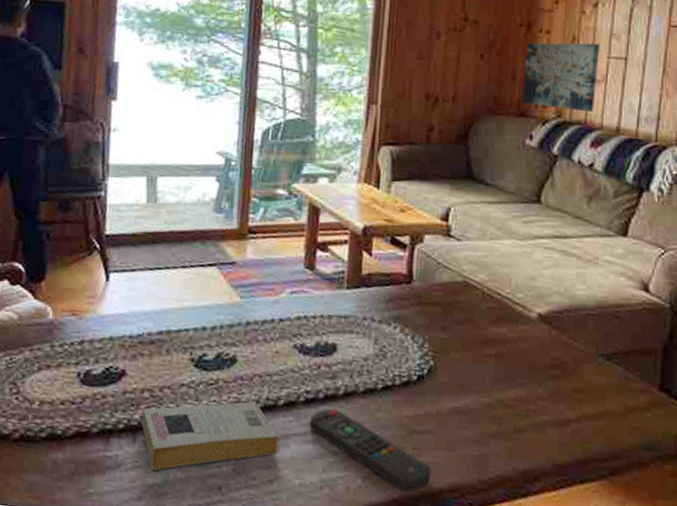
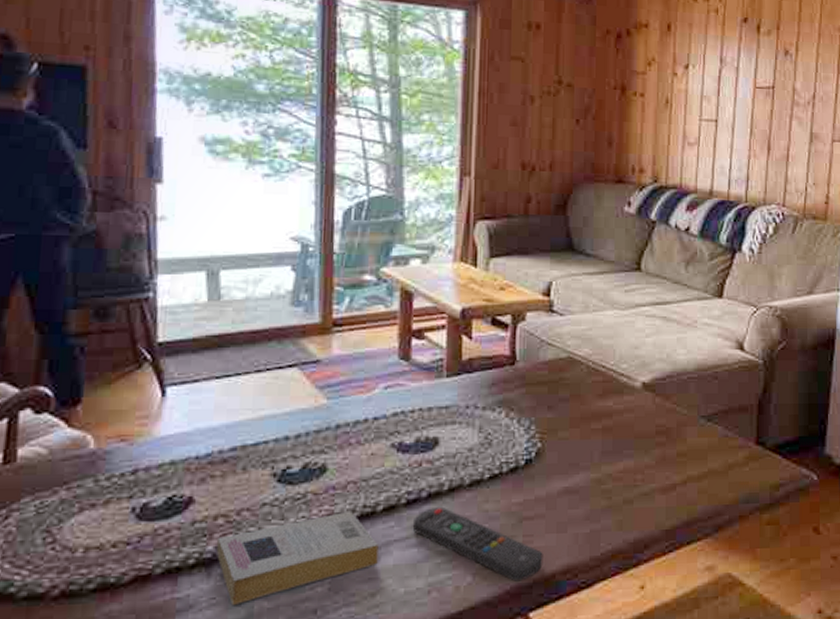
wall art: present [522,42,599,113] -> none [619,105,691,176]

